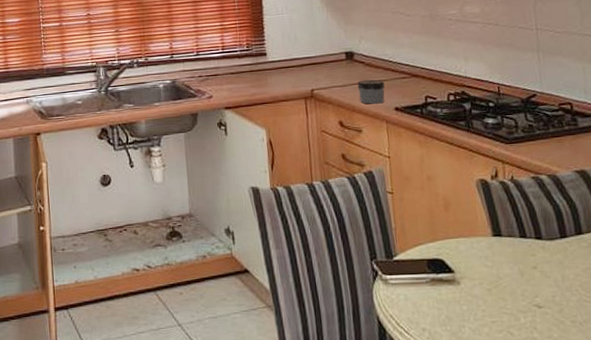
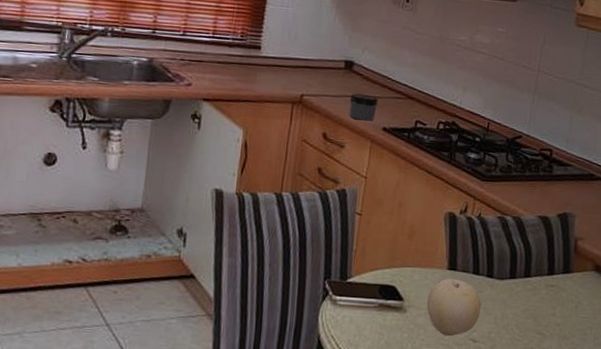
fruit: none [478,245,539,305] -> present [427,278,482,337]

